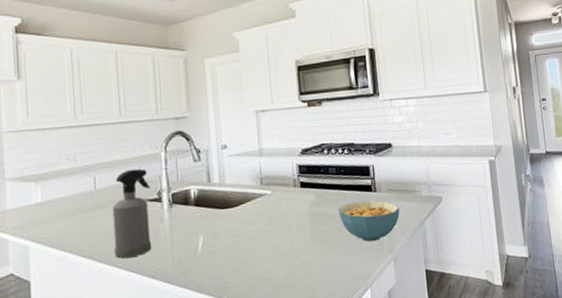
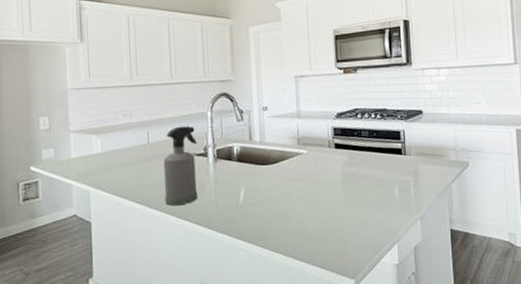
cereal bowl: present [338,200,400,242] -> none [369,163,428,201]

